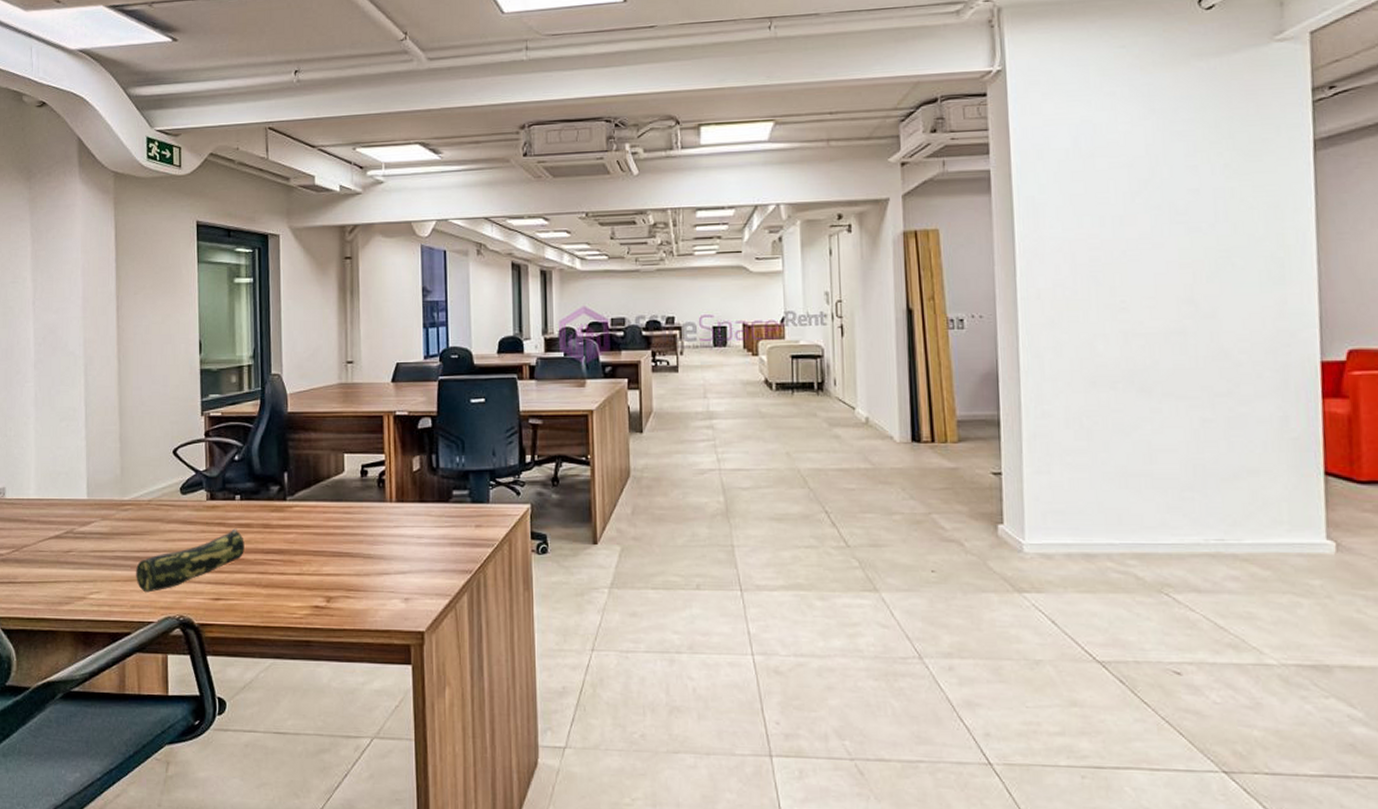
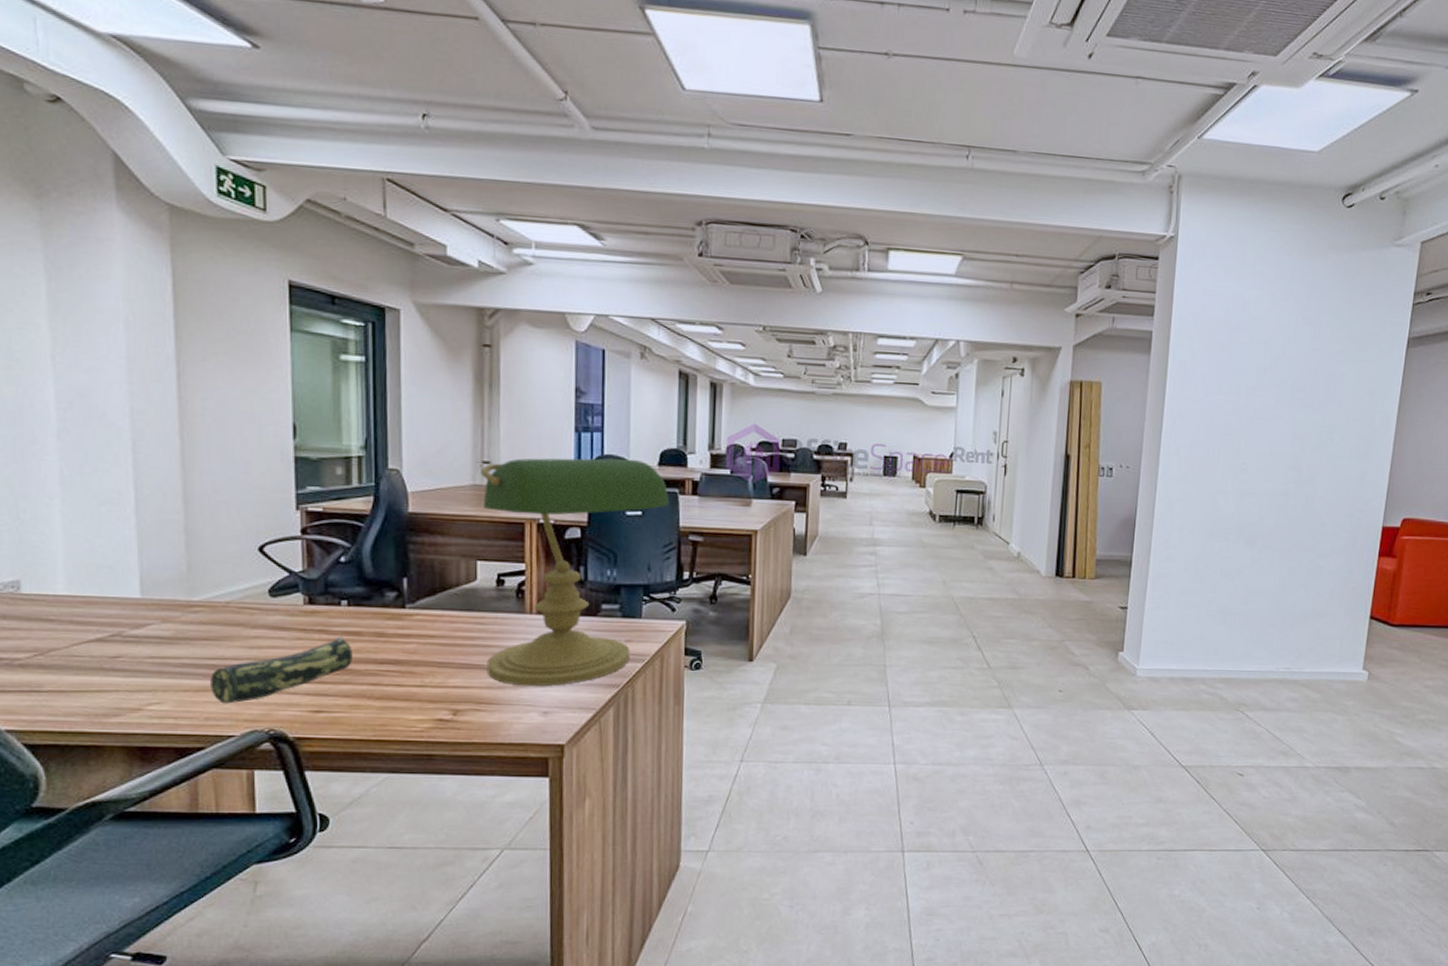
desk lamp: none [345,350,510,573] -> present [480,458,670,687]

